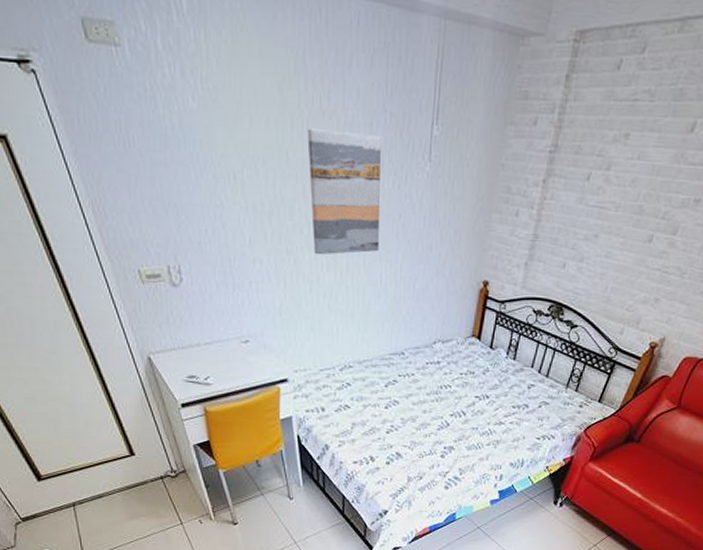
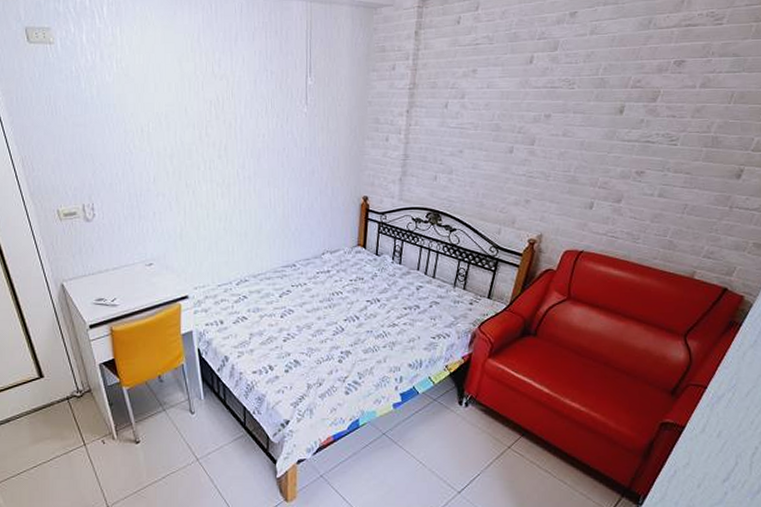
wall art: present [307,128,381,255] -> none [202,88,268,186]

